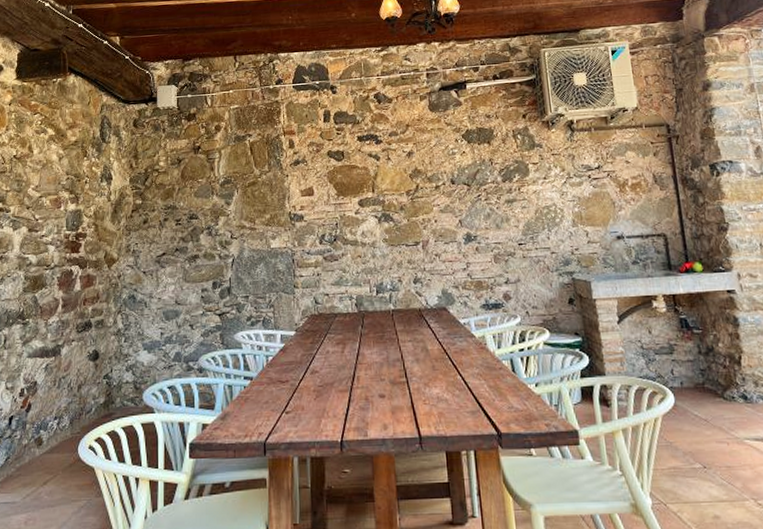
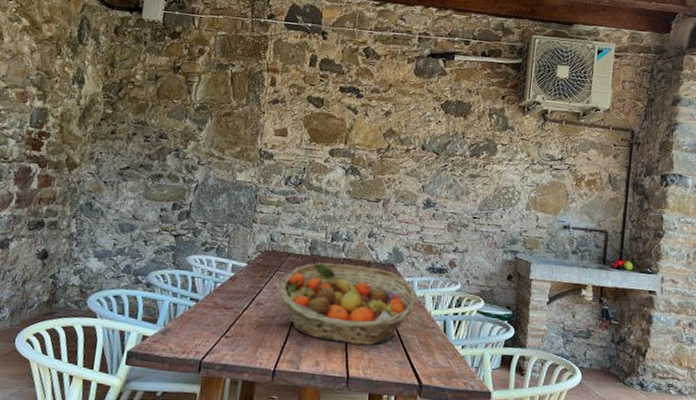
fruit basket: none [330,314,479,401] -> present [277,262,418,346]

